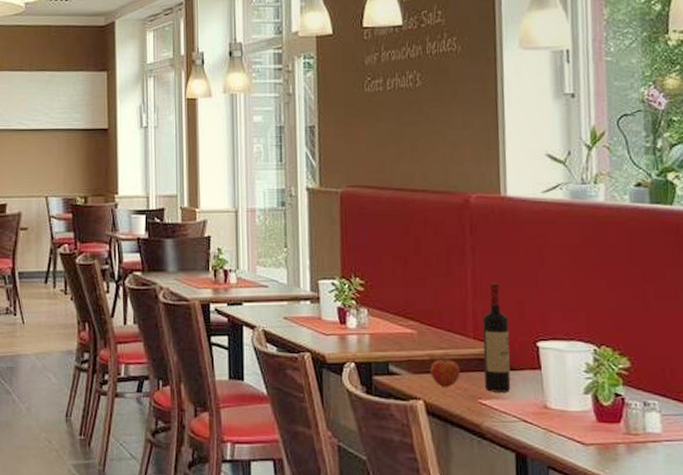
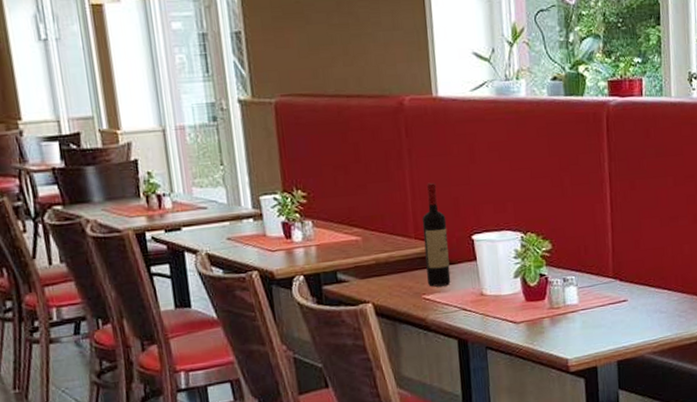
apple: present [430,358,461,388] -> none [376,261,405,289]

